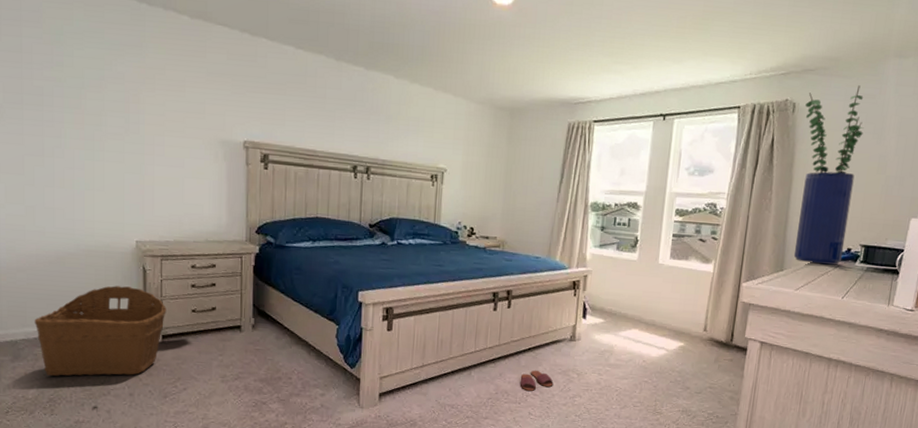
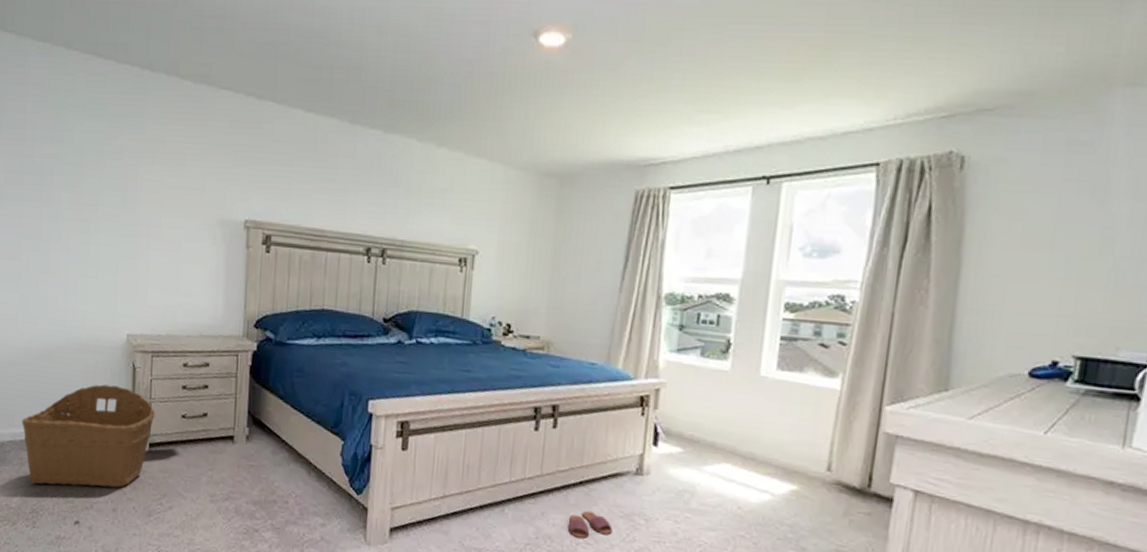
vase: present [793,85,864,265] -> none [964,128,1076,385]

